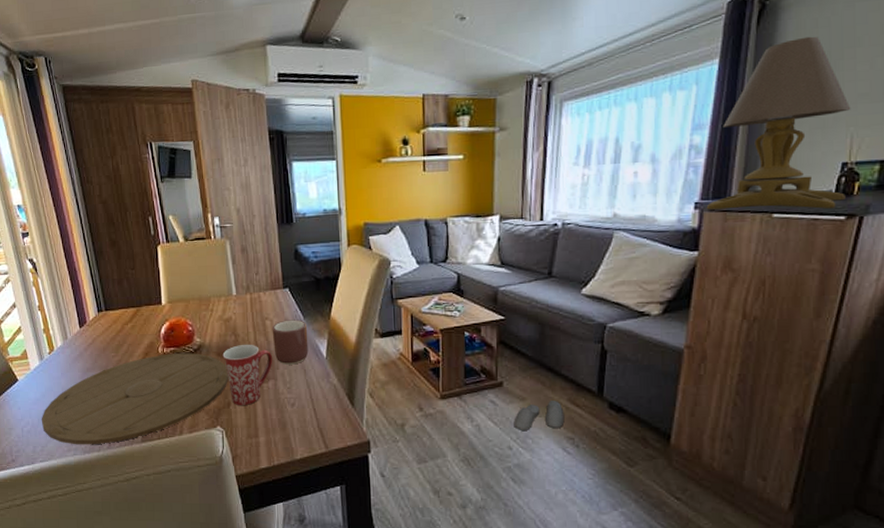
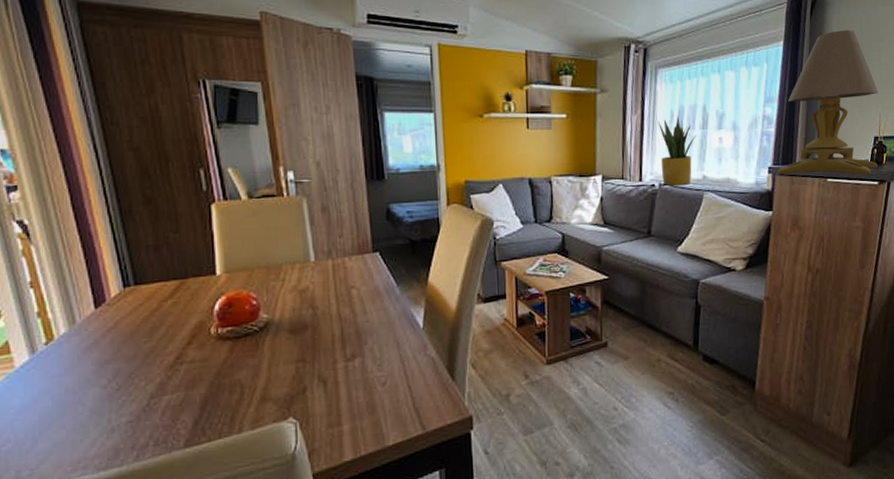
placemat: present [41,353,229,445] -> none [30,332,305,462]
mug: present [222,344,273,405] -> none [296,317,360,390]
mug: present [272,319,309,365] -> none [359,287,403,339]
slippers: present [514,401,565,430] -> none [618,357,665,390]
planter: none [563,150,606,225] -> present [659,115,696,185]

